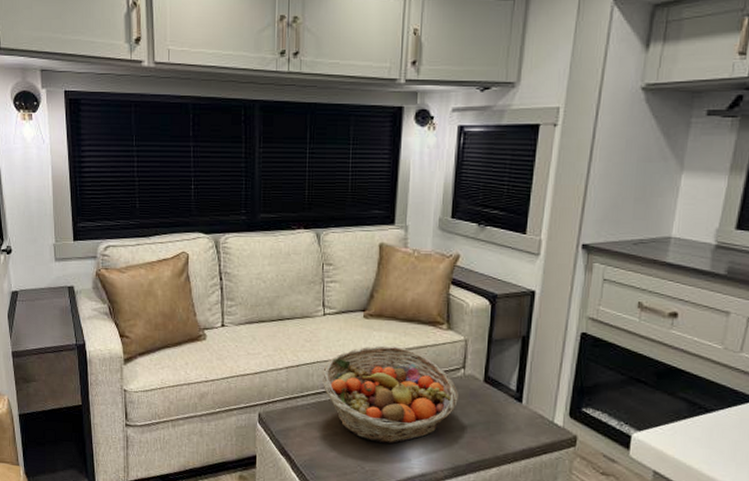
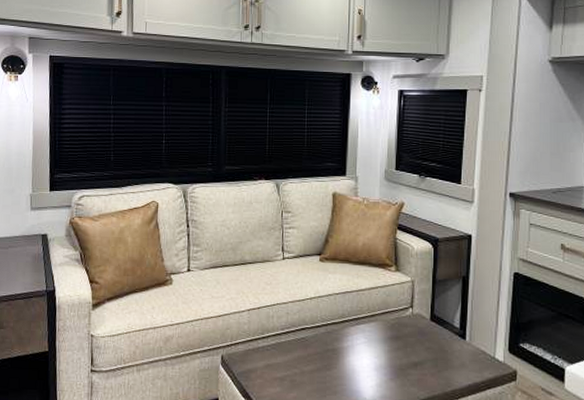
fruit basket: present [321,345,458,444] -> none [281,287,408,383]

